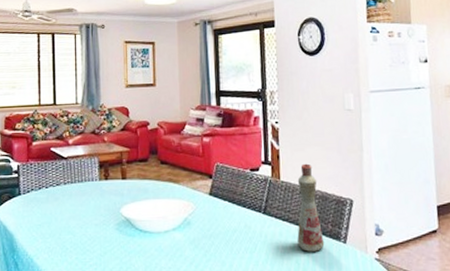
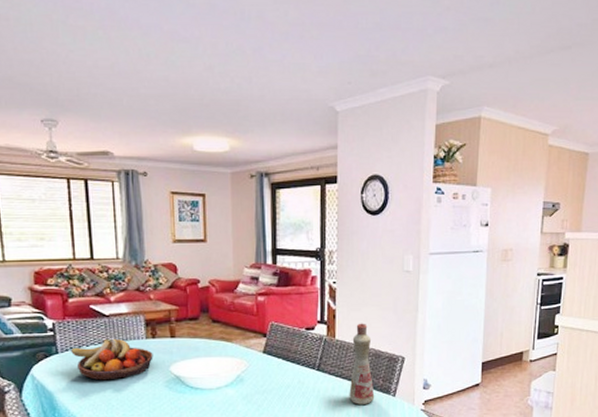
fruit bowl: none [32,180,106,223] -> present [71,338,153,381]

